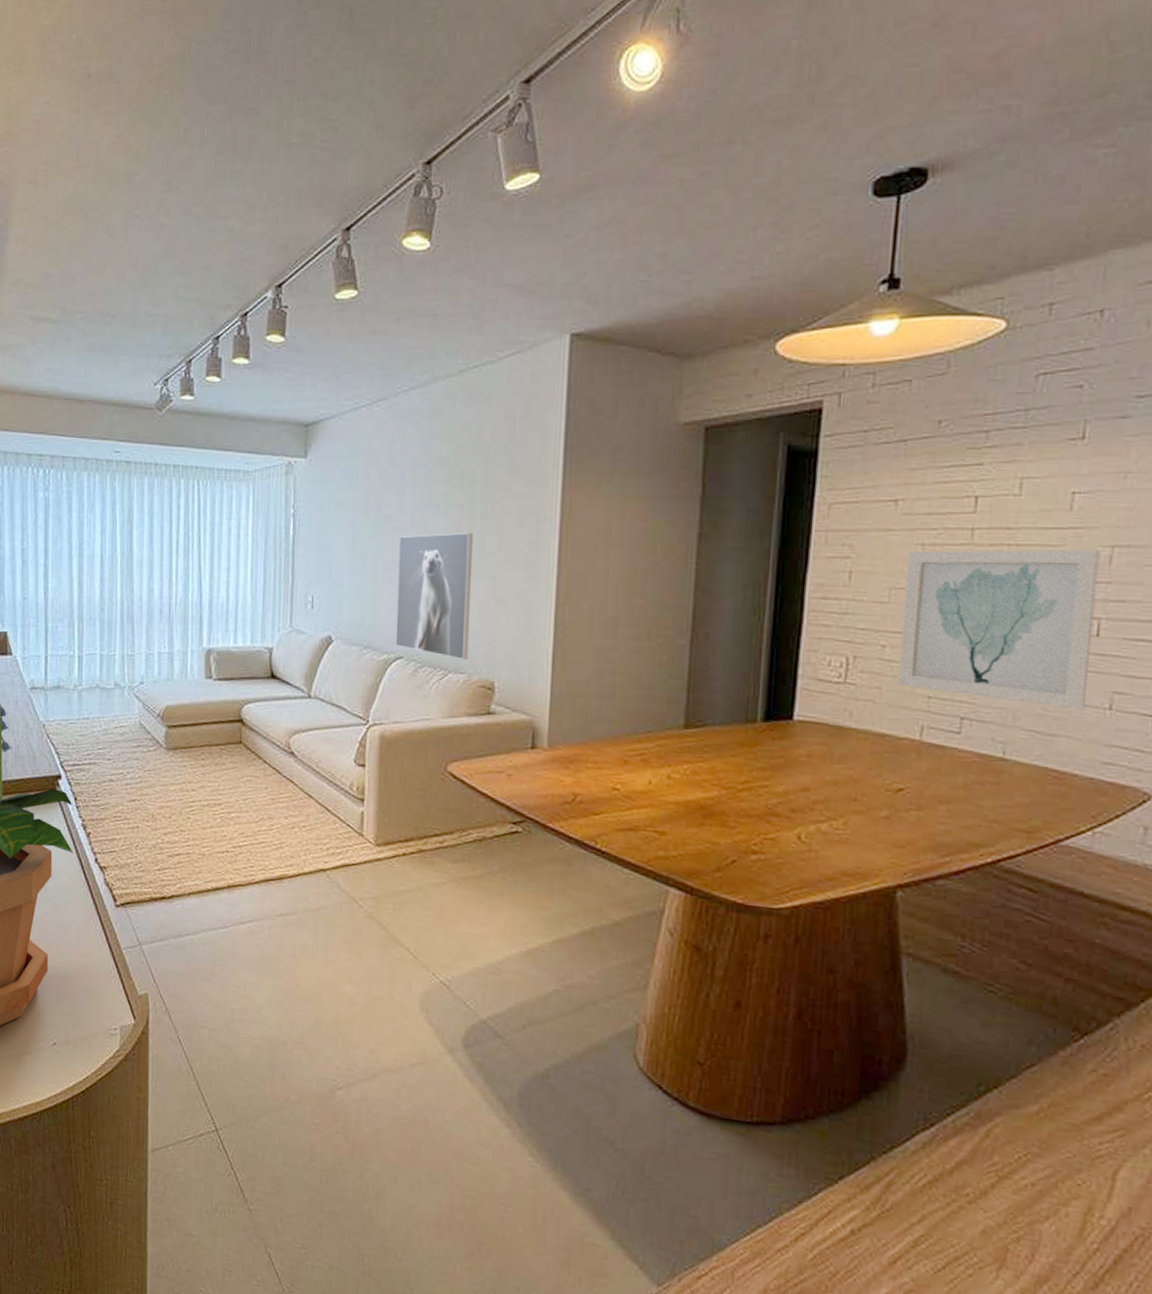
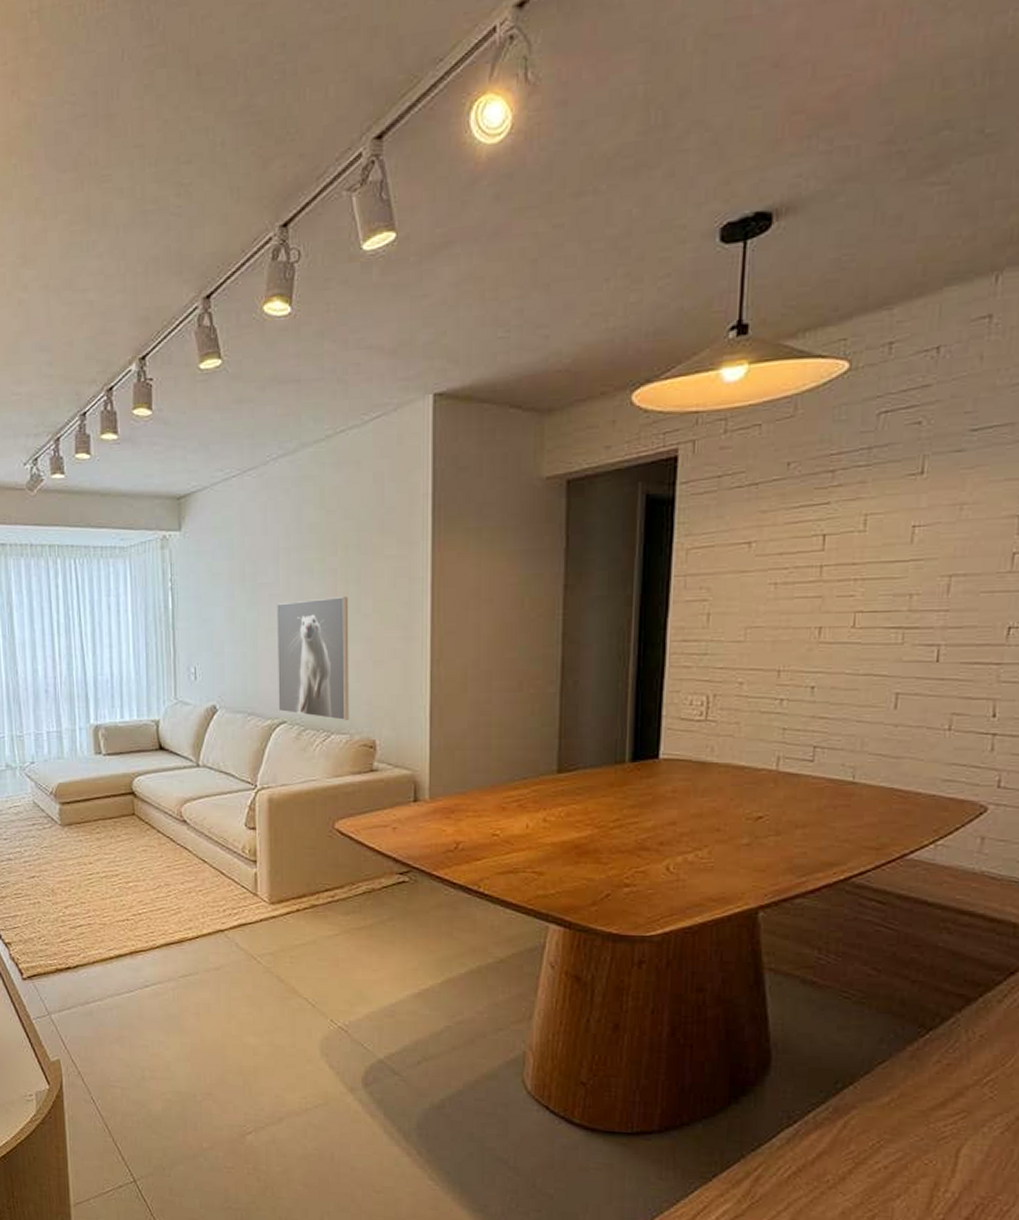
wall art: present [896,549,1100,710] -> none [754,580,939,732]

